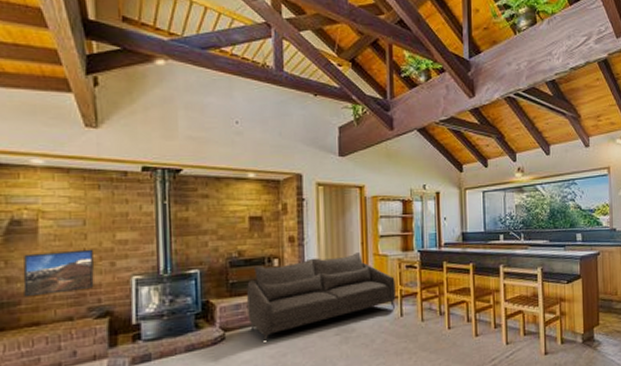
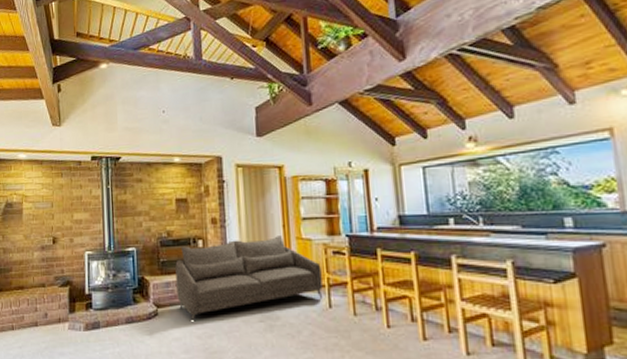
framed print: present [23,249,94,297] -> none [13,227,59,265]

